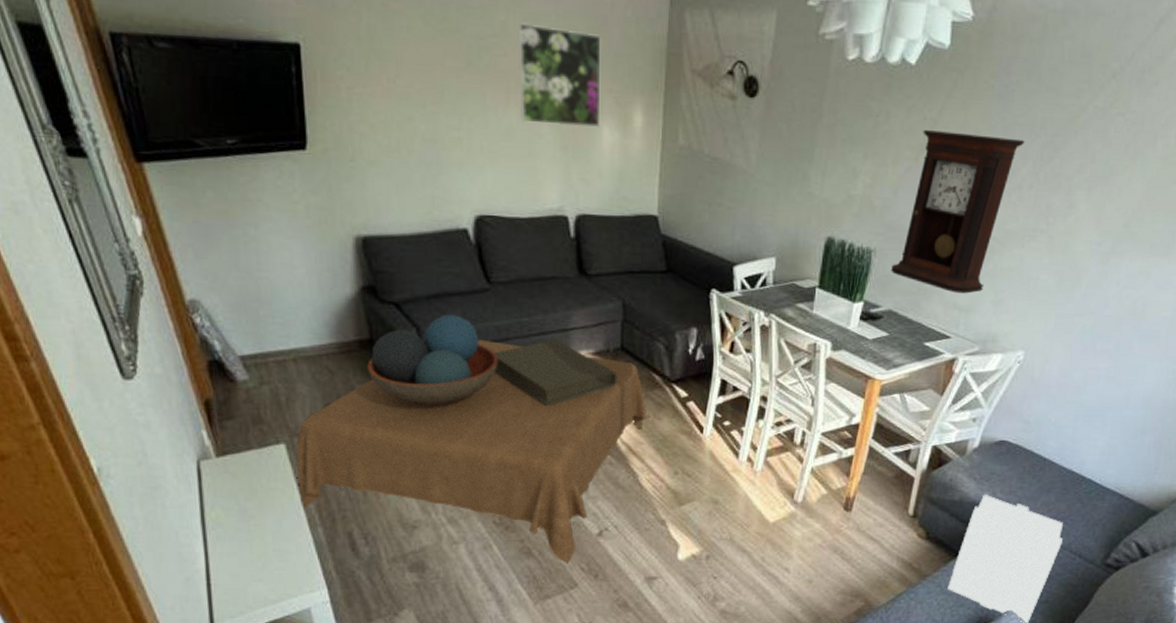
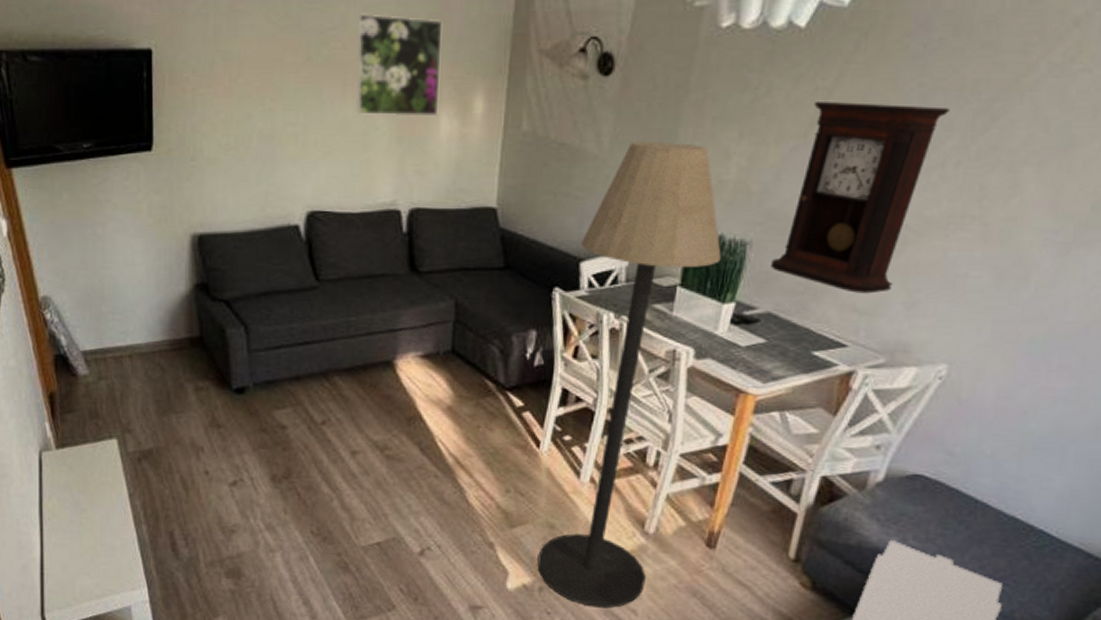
coffee table: present [296,314,646,563] -> none [127,313,477,583]
floor lamp: none [704,159,852,569] -> present [537,142,722,608]

